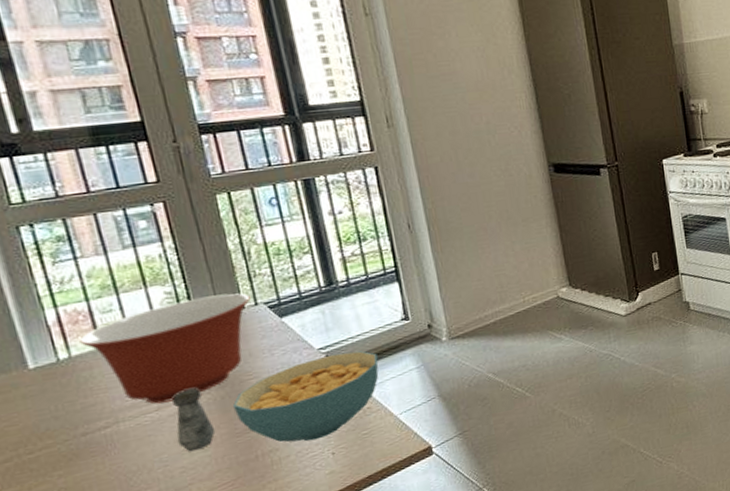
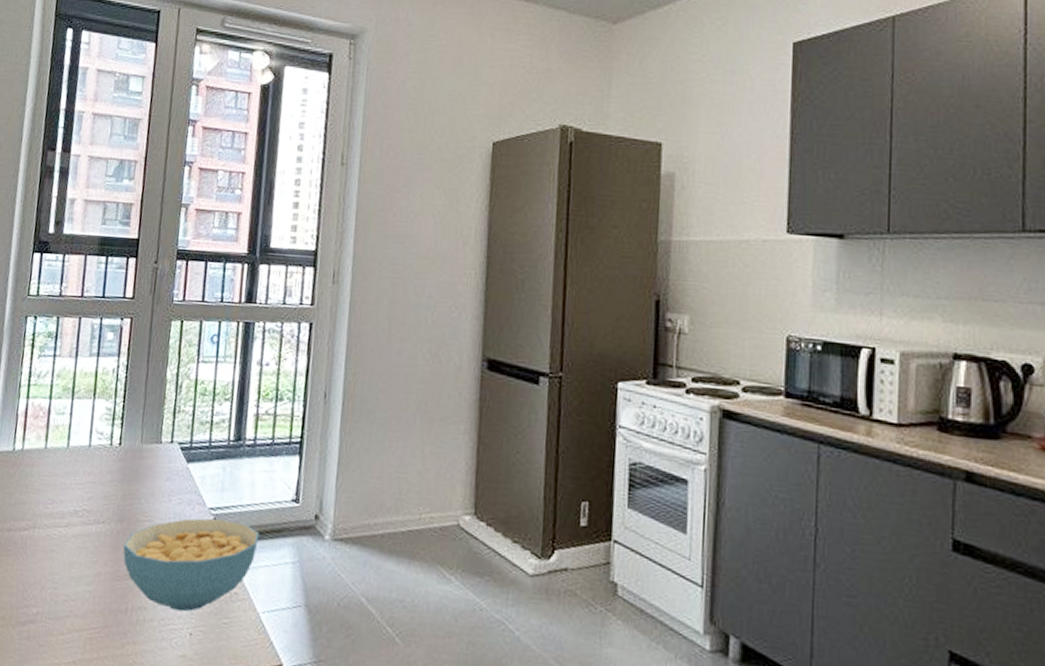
mixing bowl: present [79,293,251,404] -> none [33,420,169,521]
salt shaker: present [172,388,216,452] -> none [71,513,104,582]

